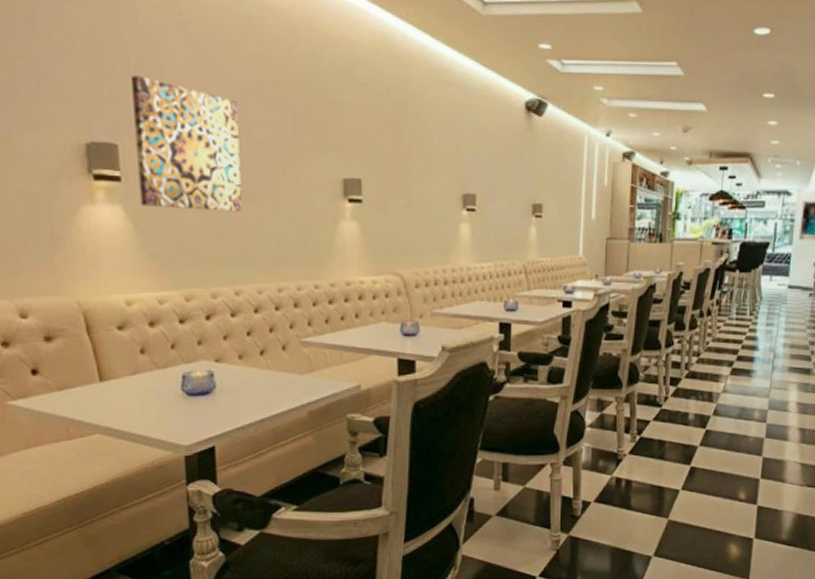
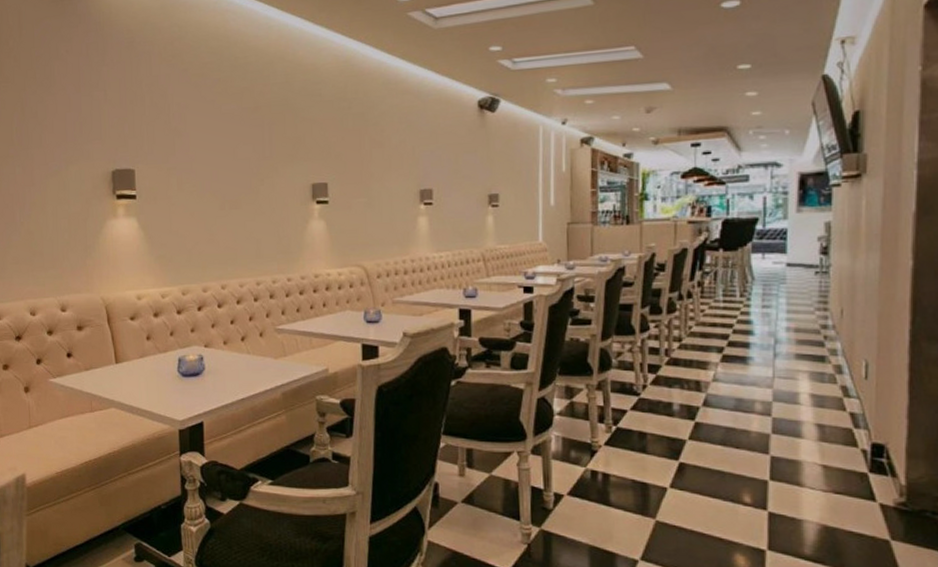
wall art: present [131,75,243,212] -> none [146,114,228,219]

